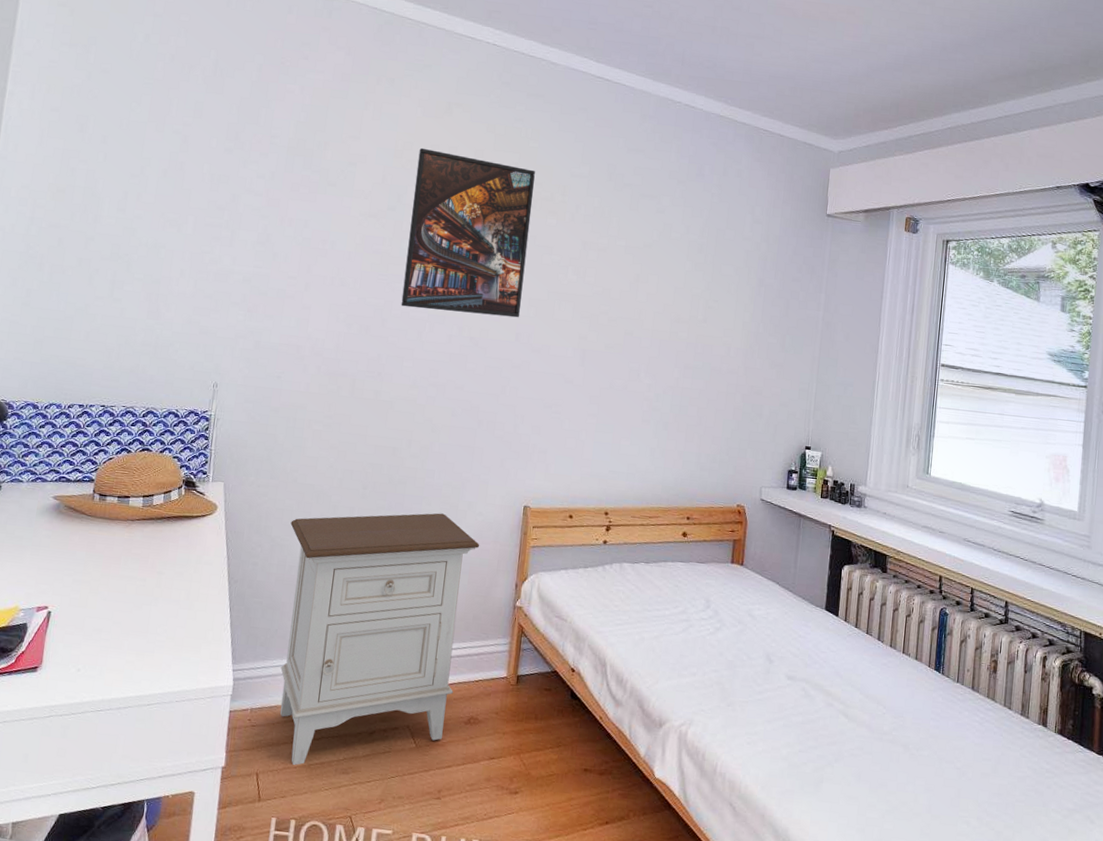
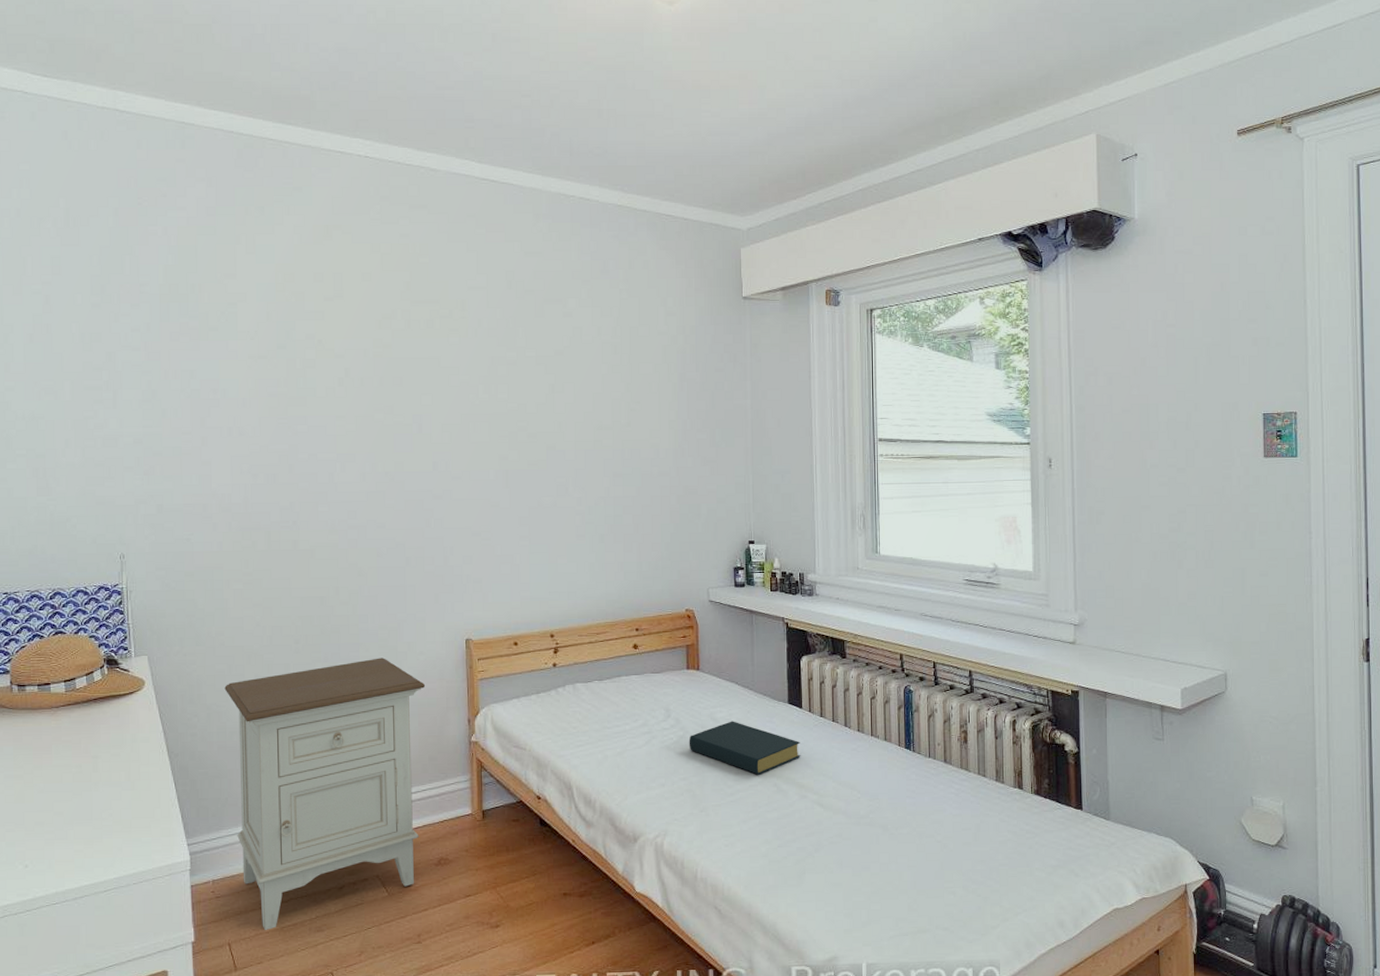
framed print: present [401,148,535,318] -> none [302,278,434,449]
hardback book: none [724,620,833,677] -> present [689,721,801,775]

